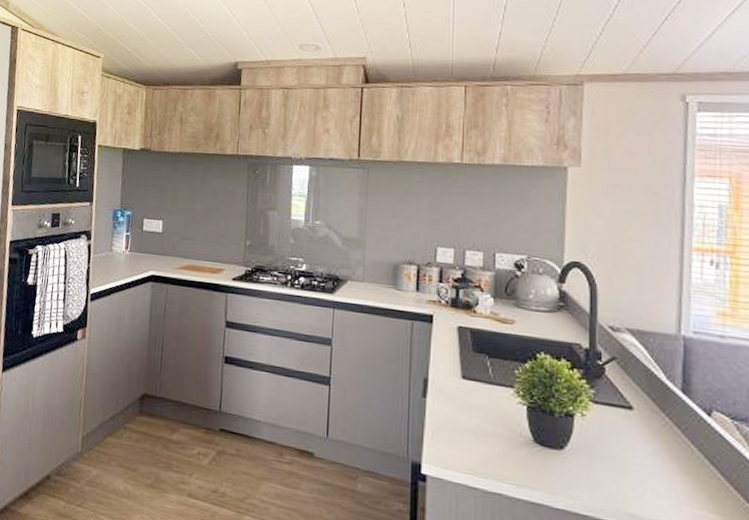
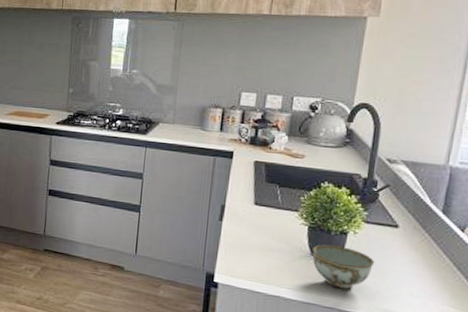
bowl: none [534,428,611,487] -> present [311,244,375,290]

